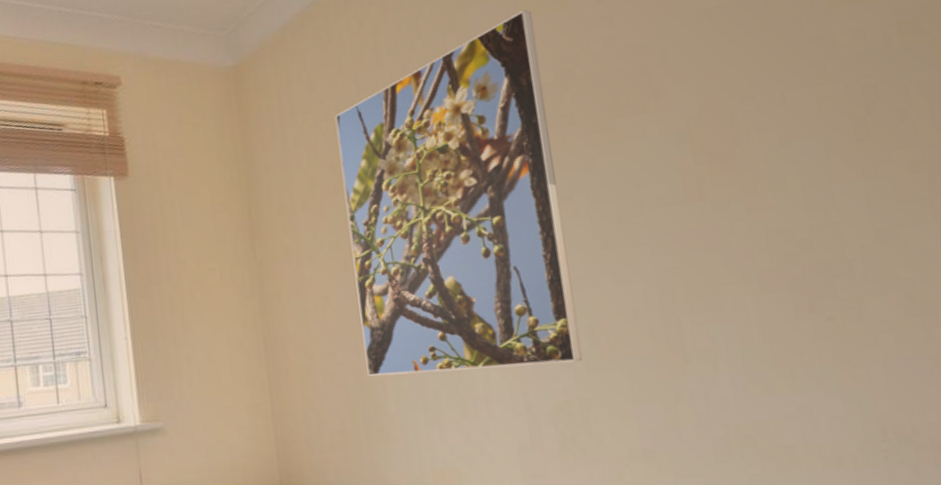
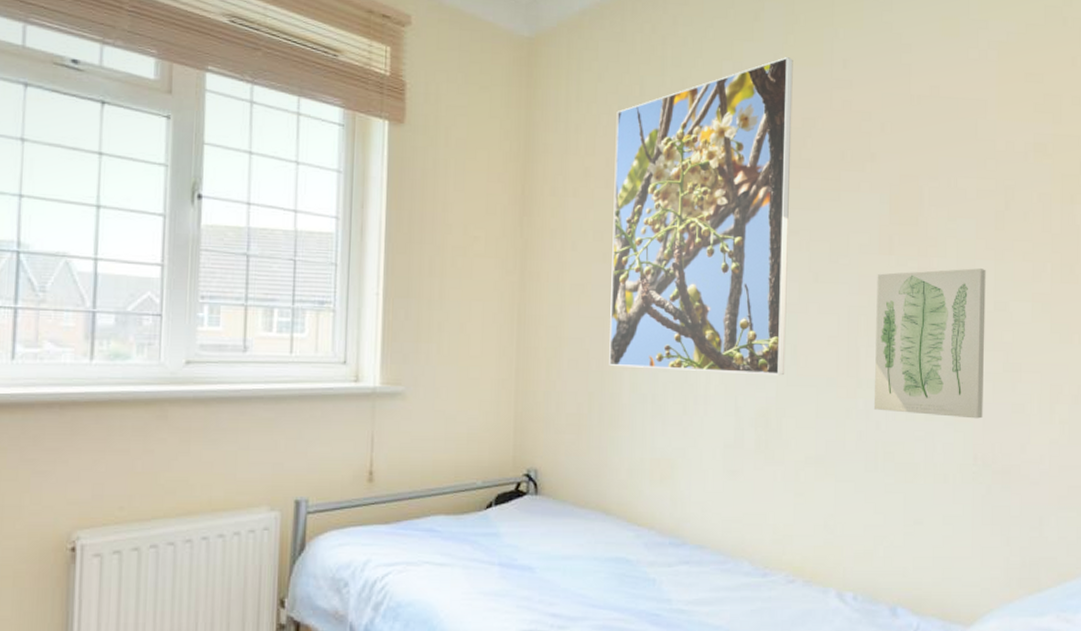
wall art: none [688,193,885,387] -> present [873,268,986,419]

